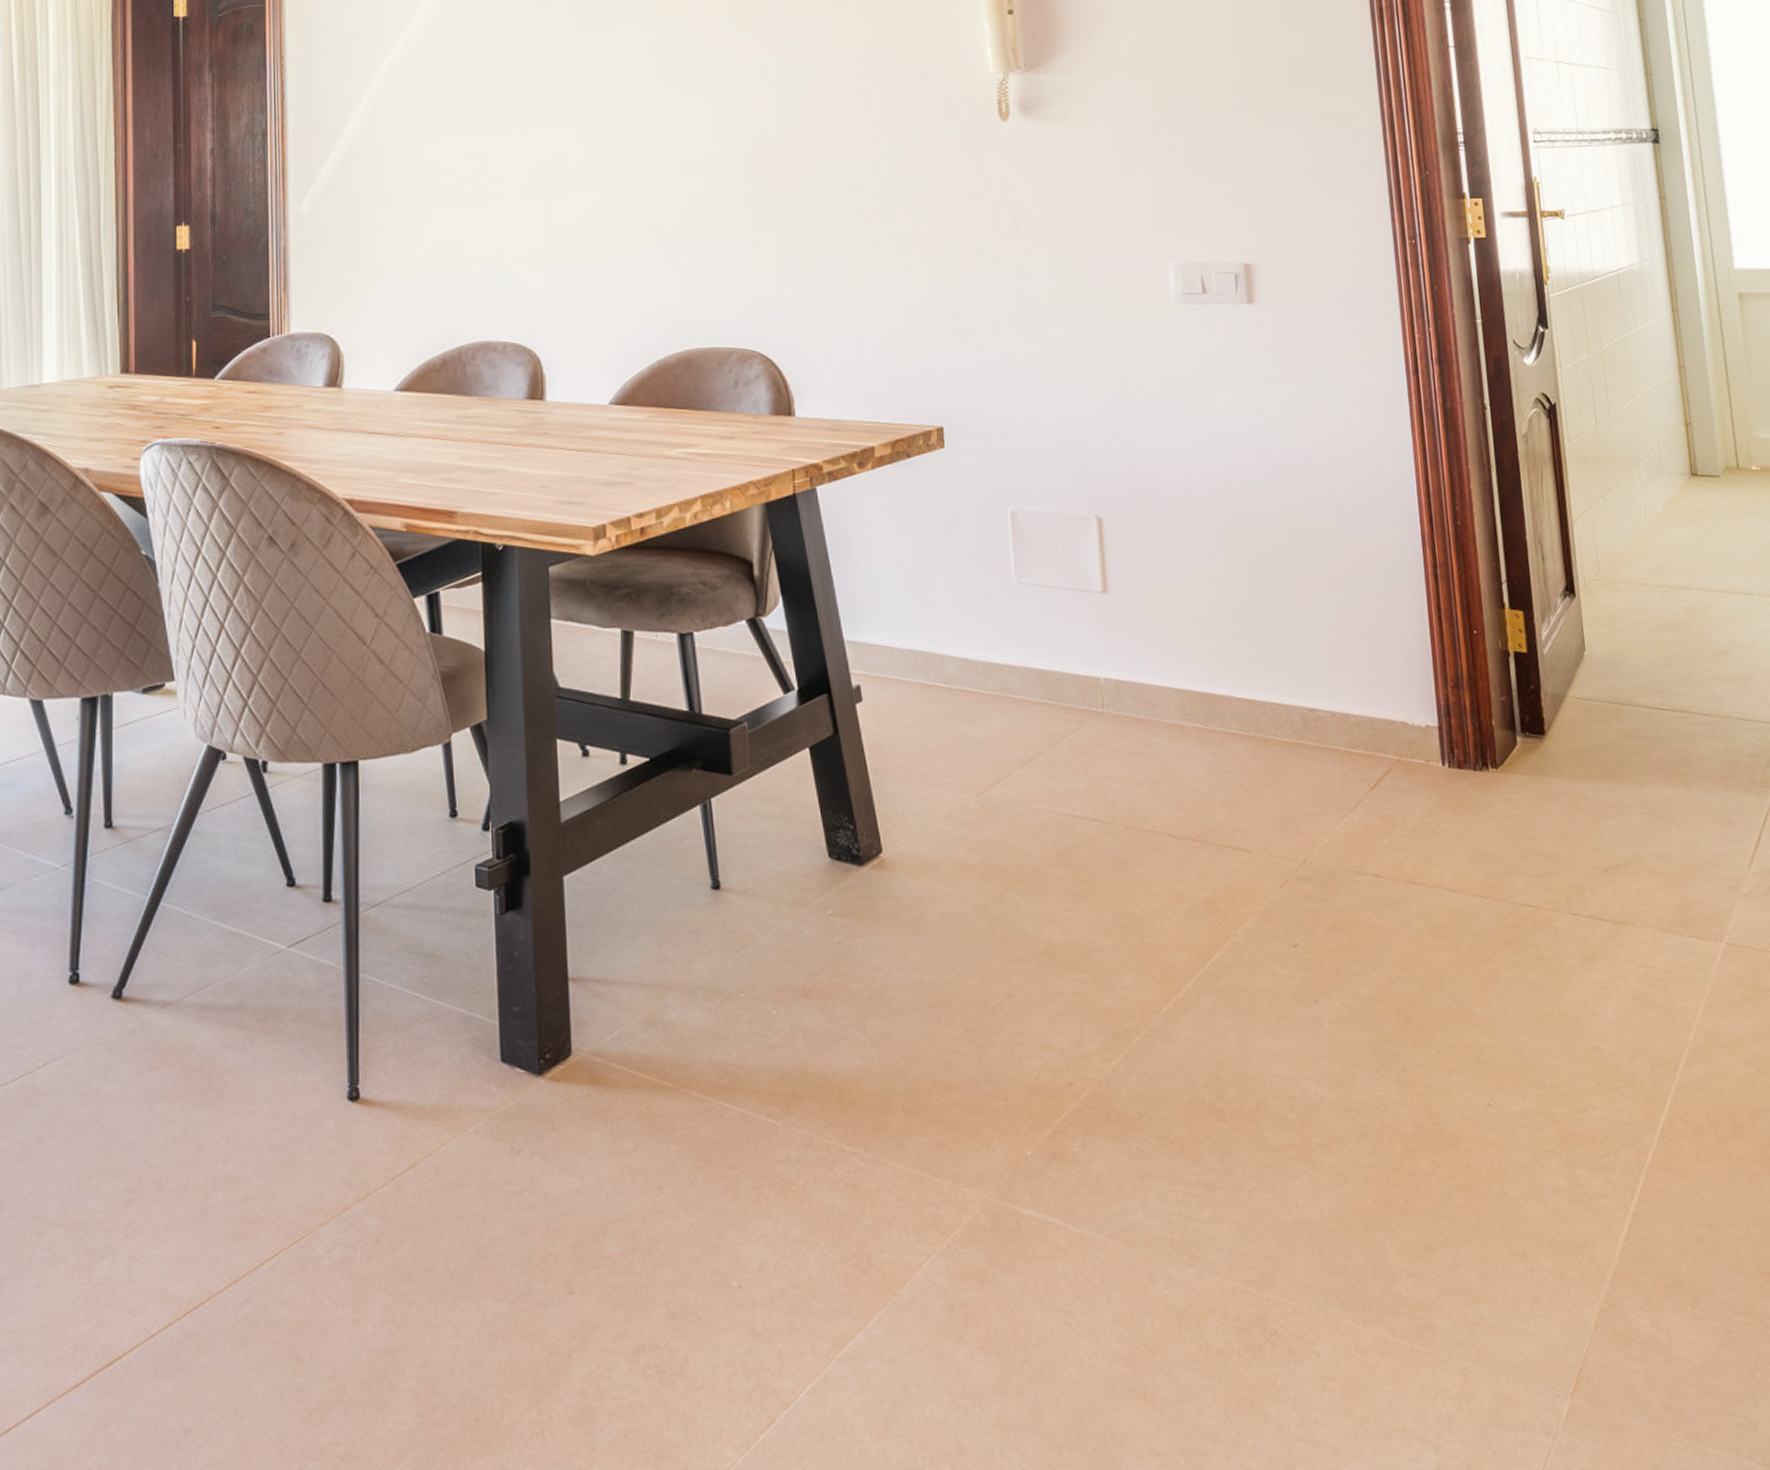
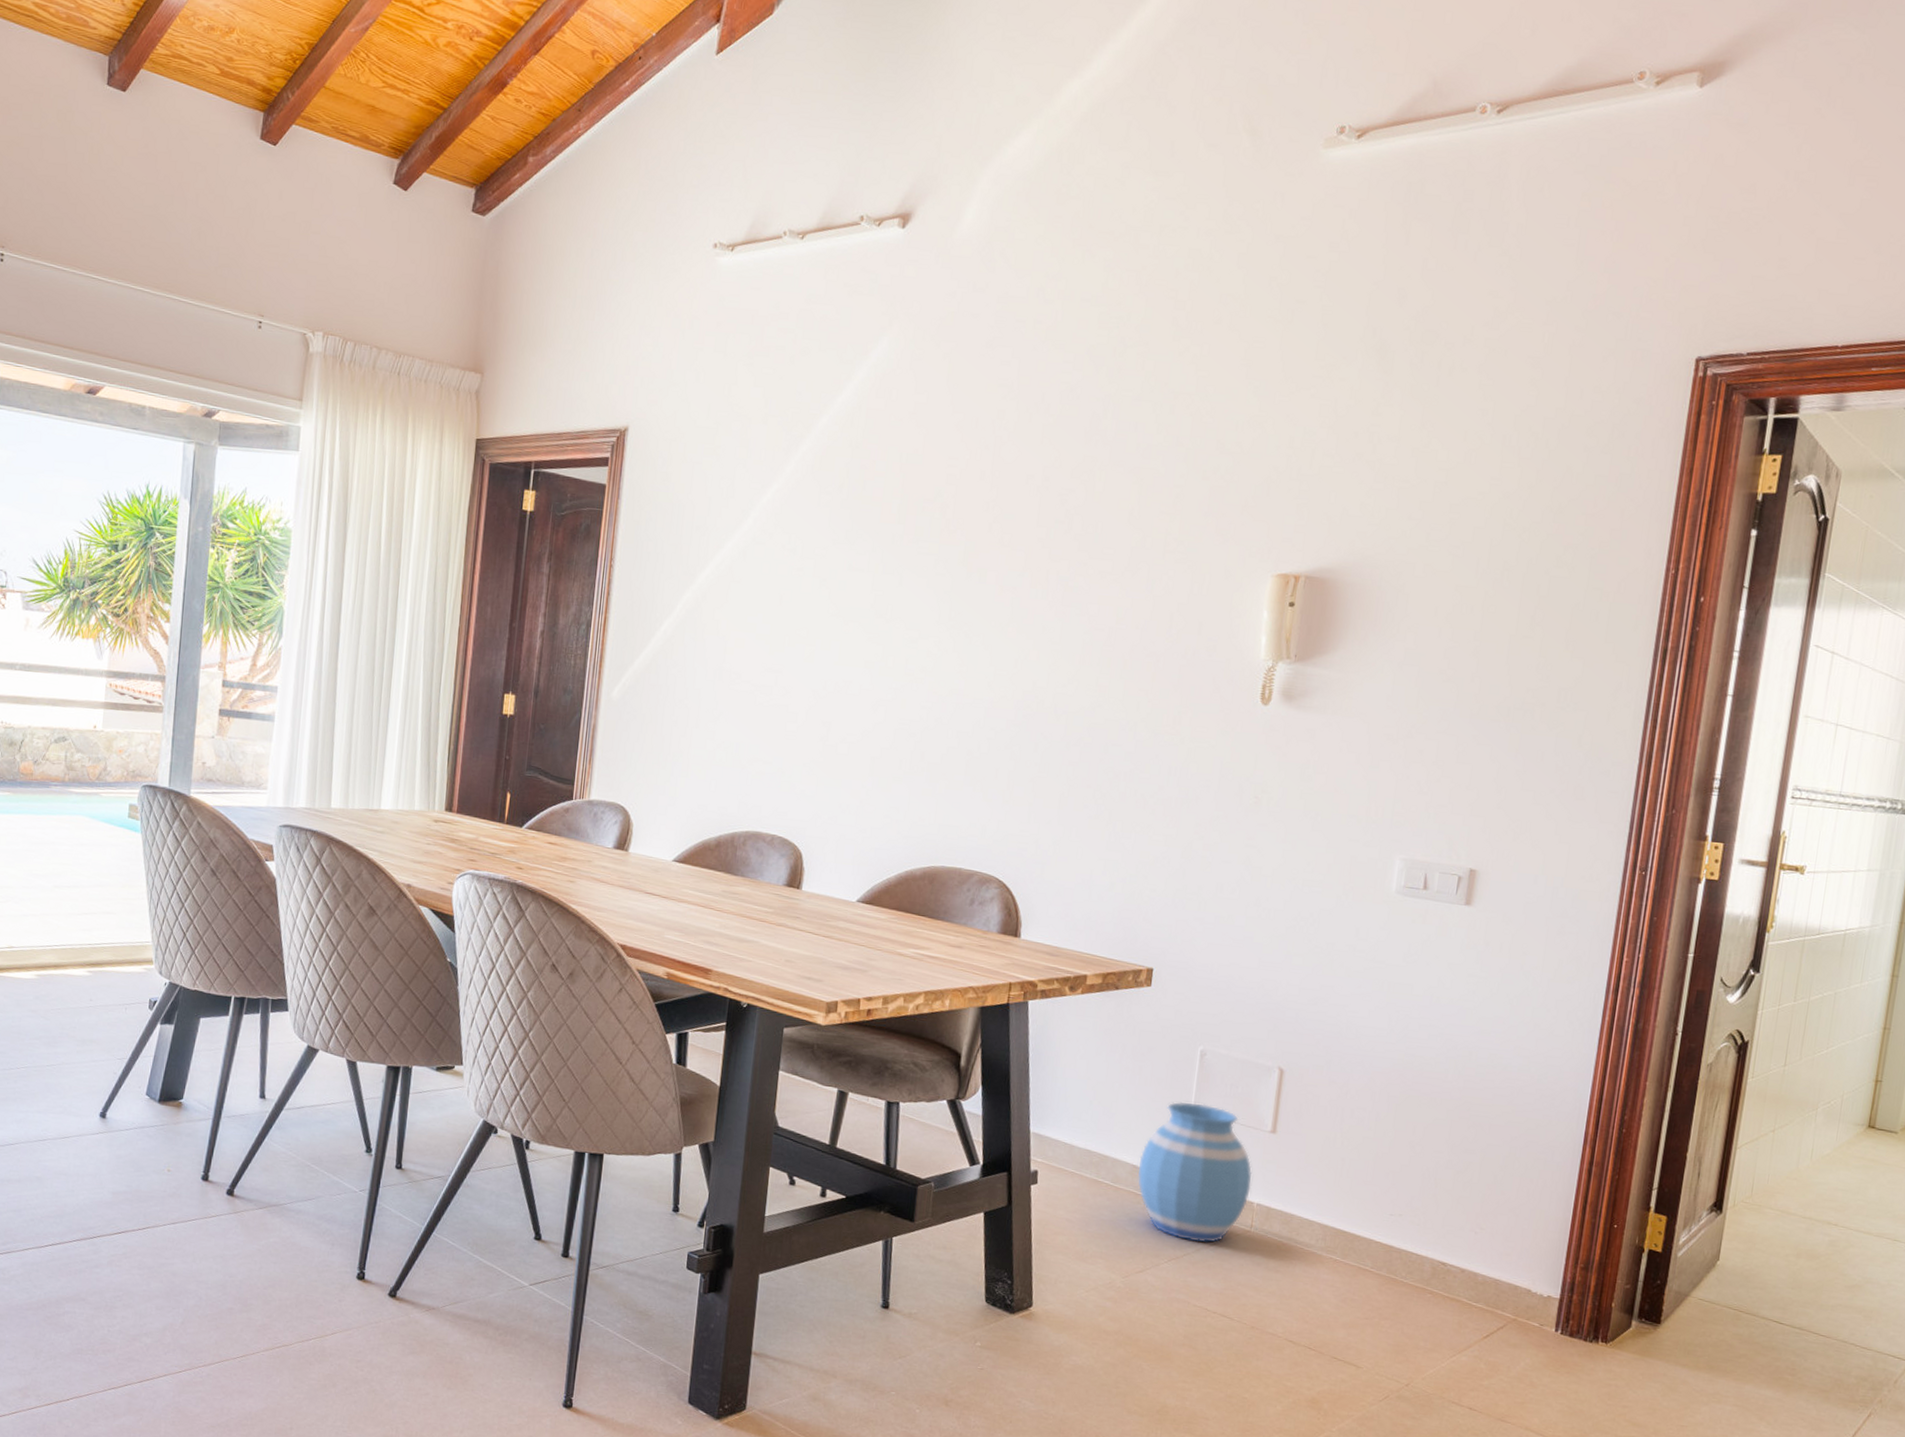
vase: none [968,572,1094,738] -> present [1137,1101,1253,1243]

